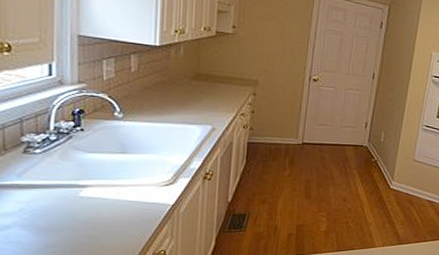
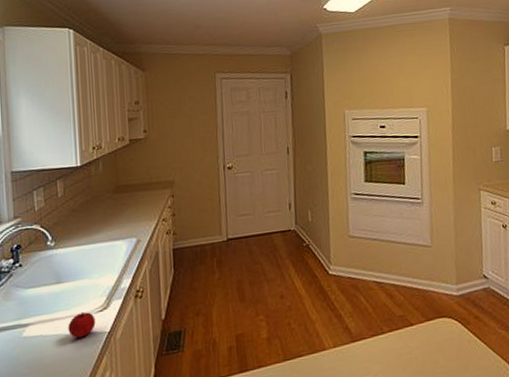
apple: none [129,183,160,206] -> present [68,311,96,339]

